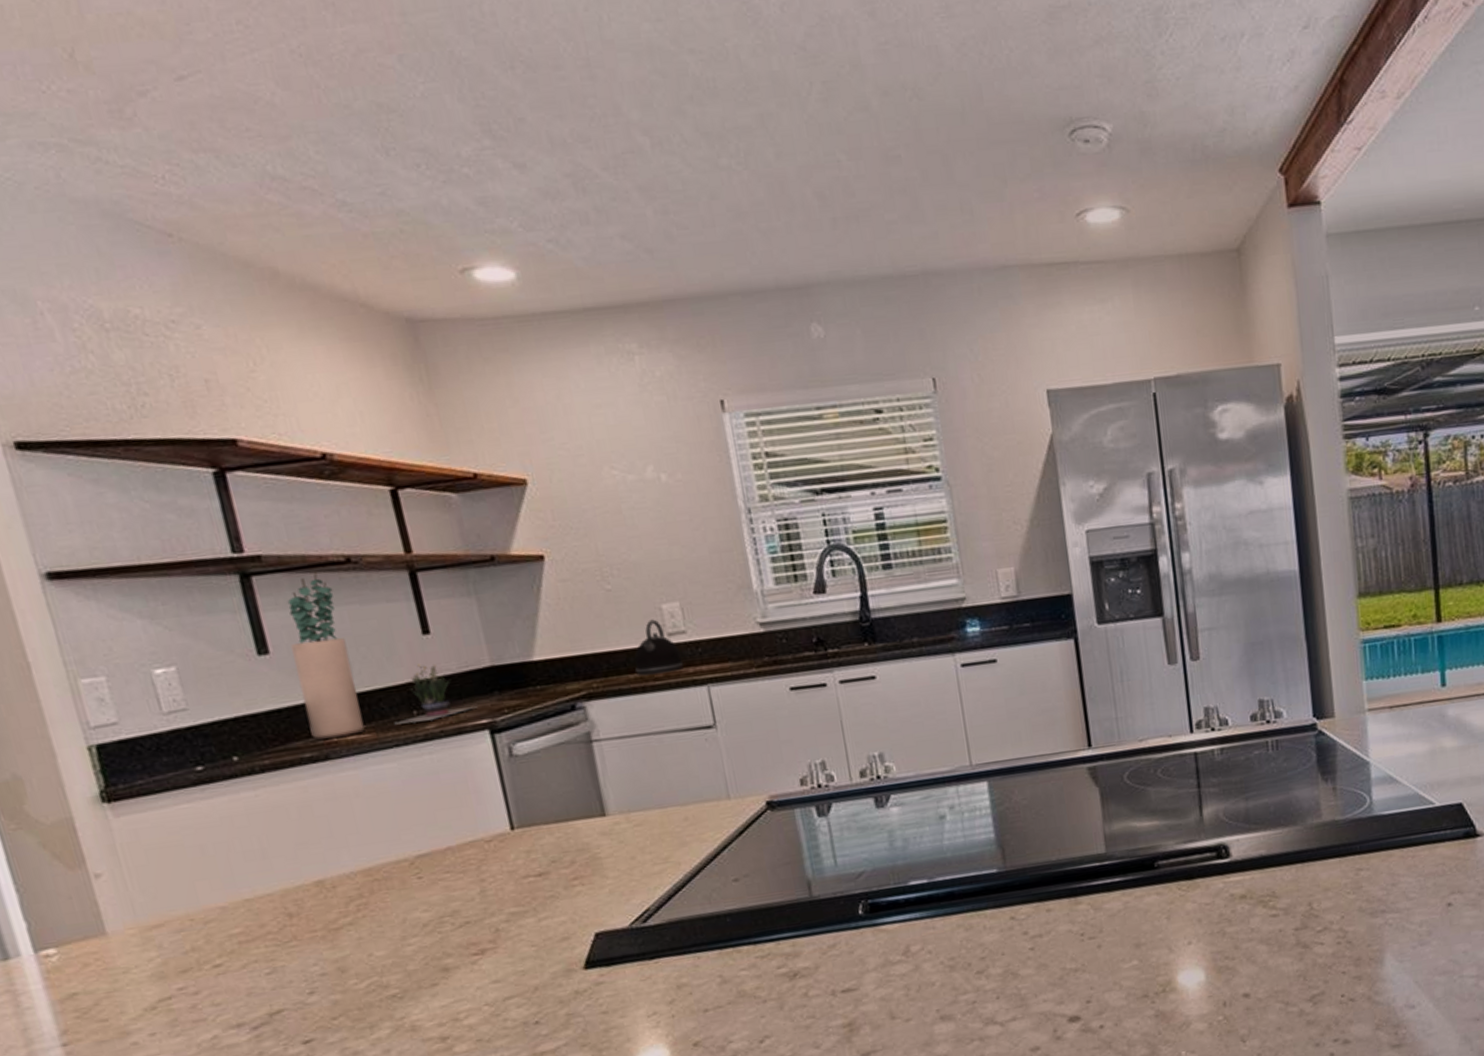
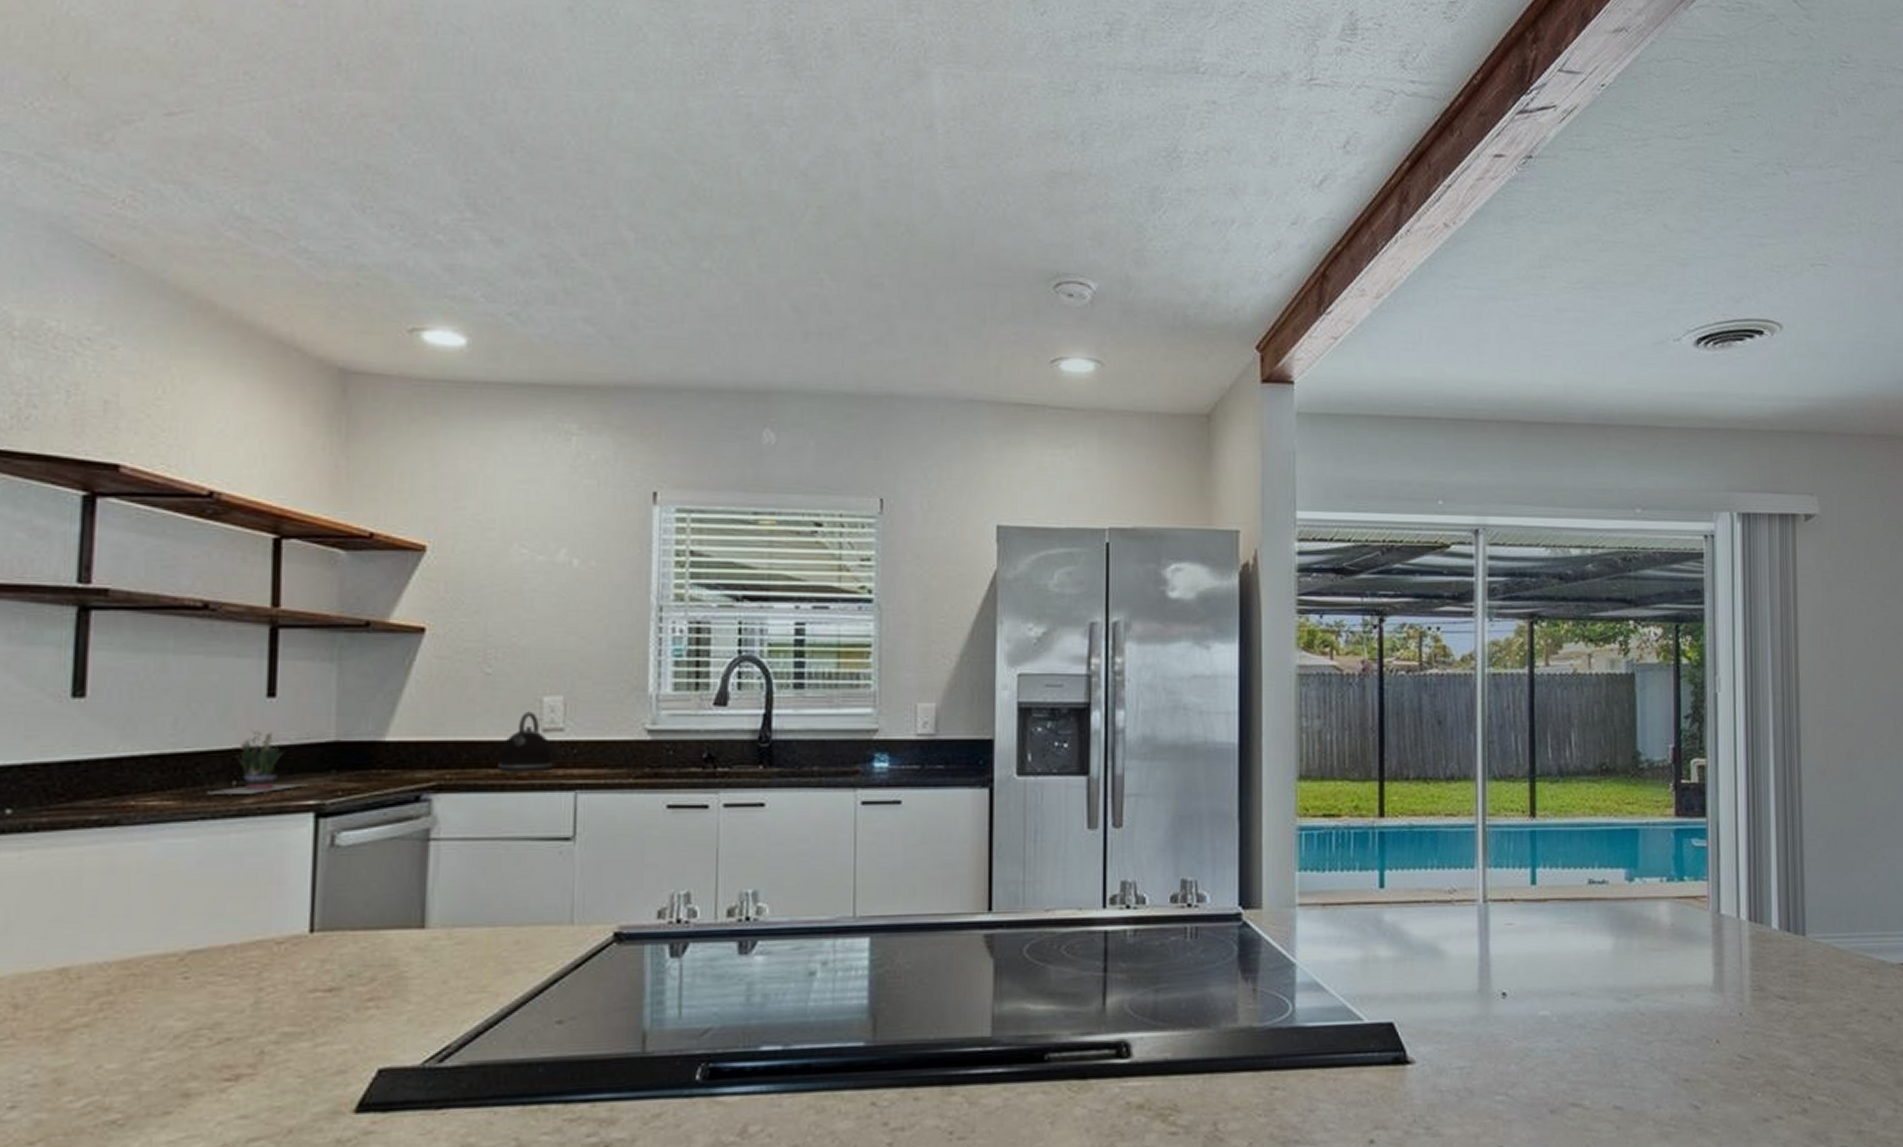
vase: present [287,570,365,740] -> none [106,612,179,801]

